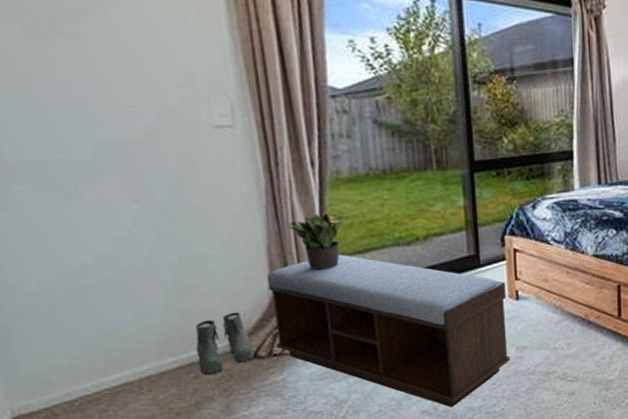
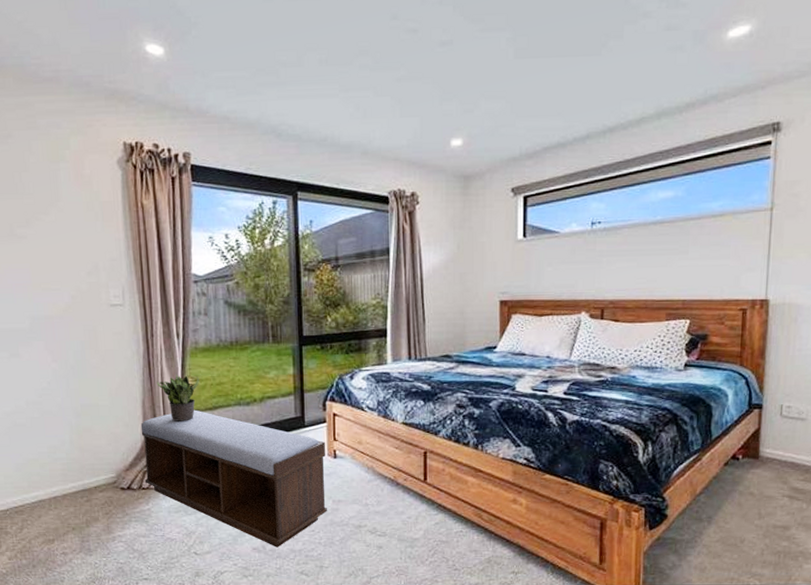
boots: present [196,312,255,376] -> none [88,451,129,500]

